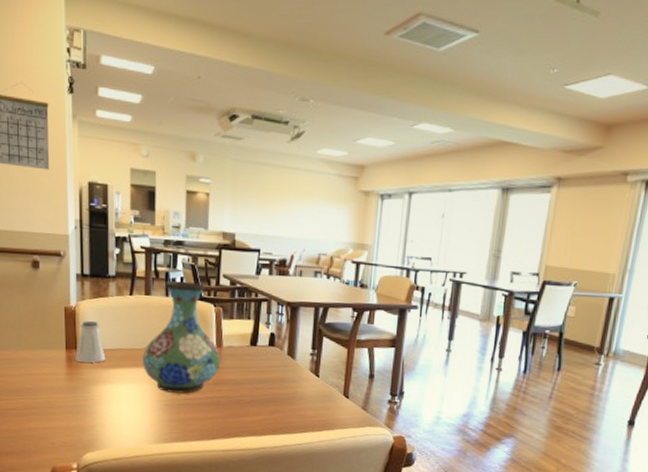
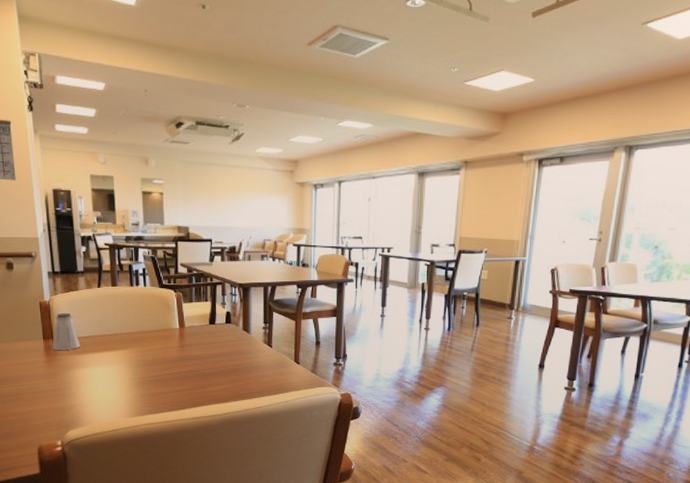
vase: present [142,281,220,394] -> none [113,272,184,371]

